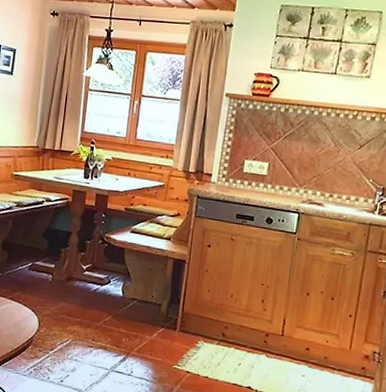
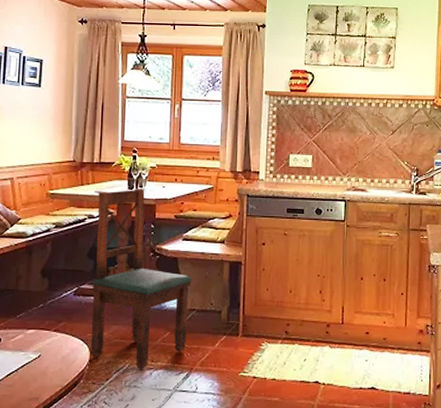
dining chair: none [39,178,137,346] -> present [90,189,193,370]

